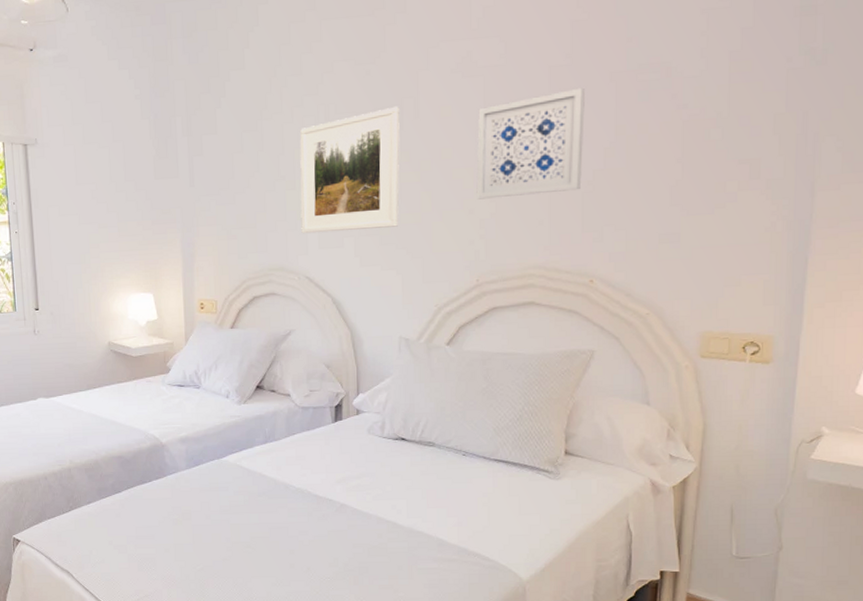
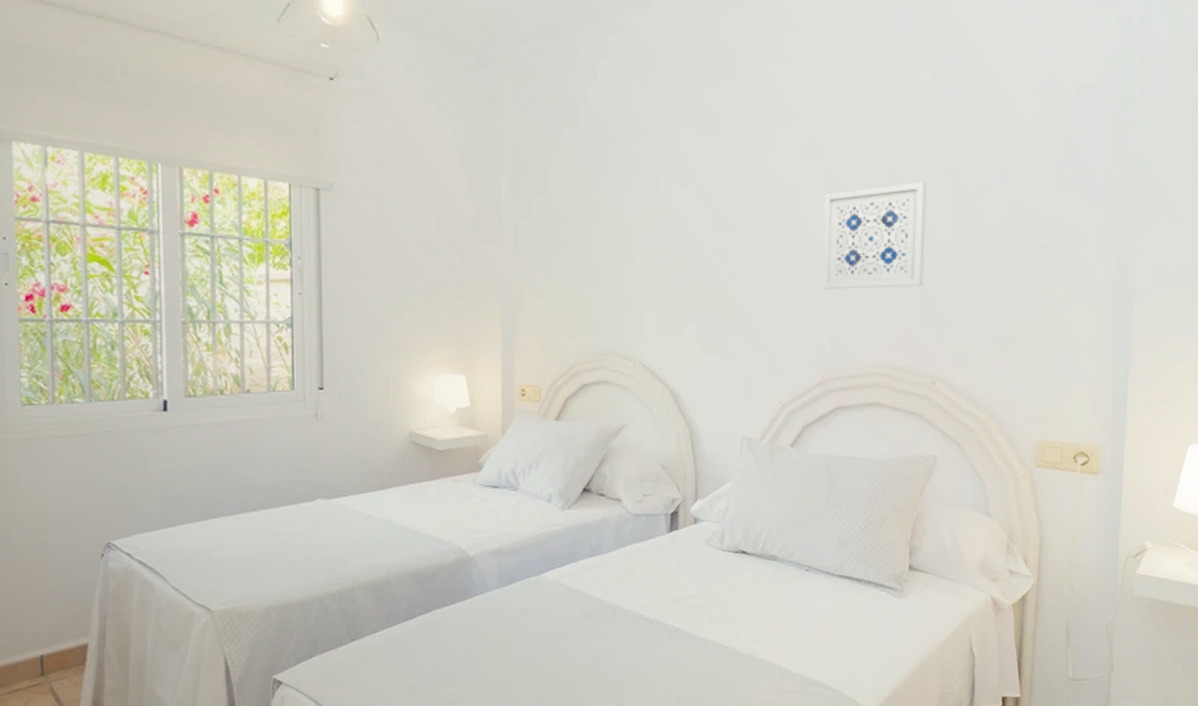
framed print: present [299,106,400,234] -> none [638,183,745,316]

